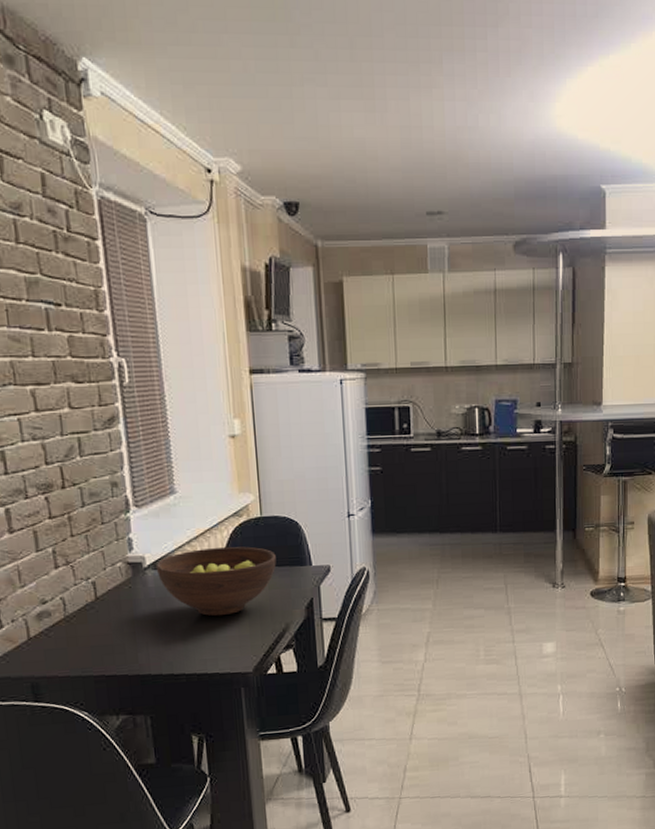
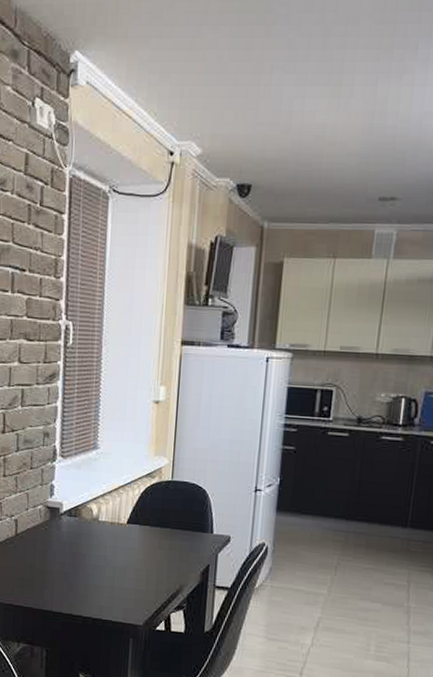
fruit bowl: present [155,546,276,617] -> none [70,503,180,569]

